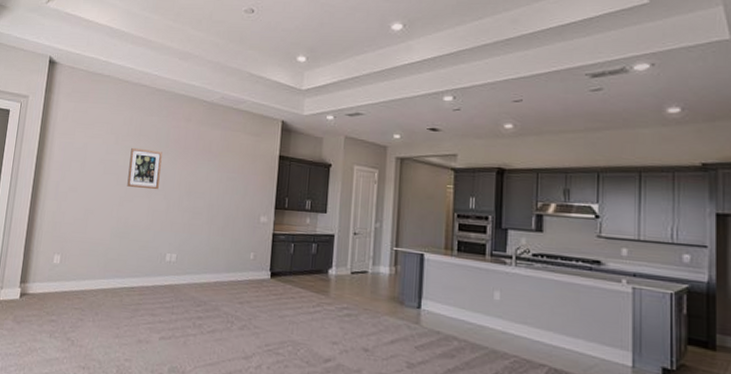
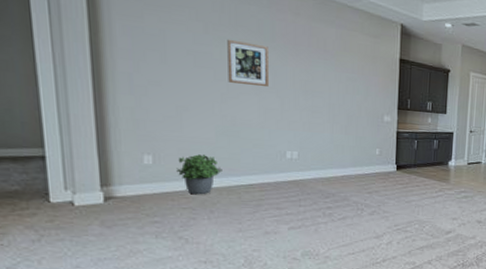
potted plant: none [76,255,111,296] -> present [176,154,222,195]

